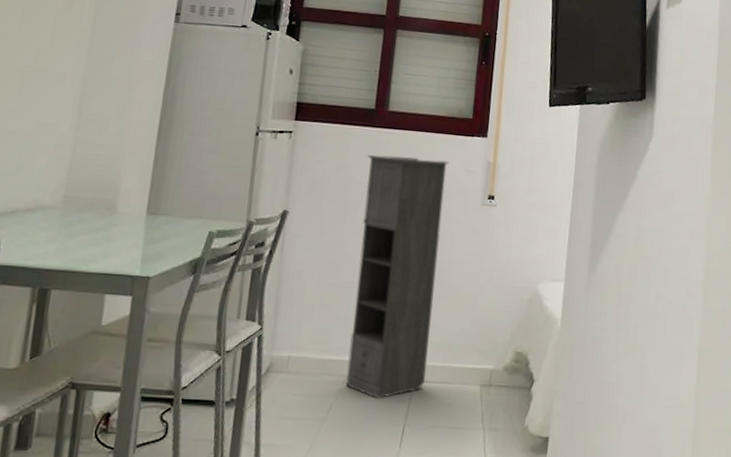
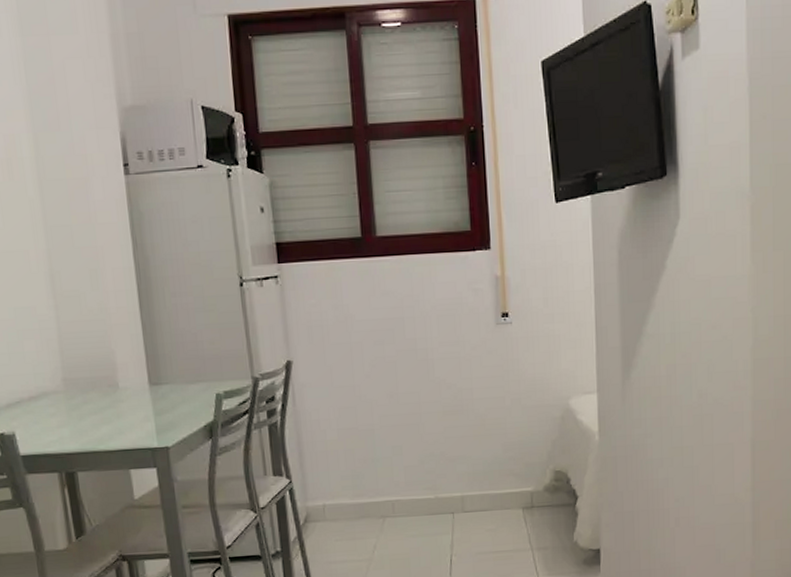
storage cabinet: present [345,154,449,399] -> none [363,283,465,534]

